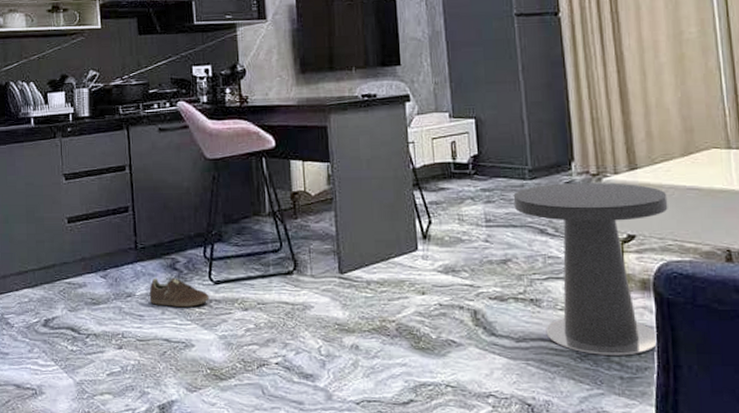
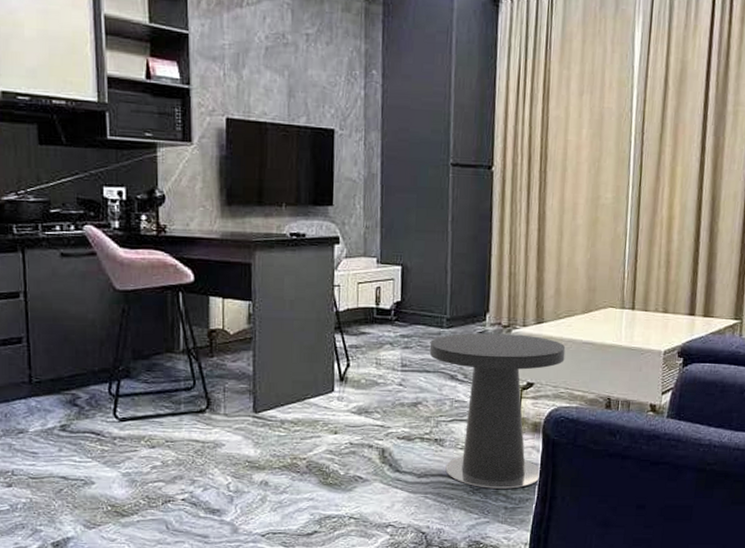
sneaker: present [149,277,209,308] -> none [44,413,113,445]

